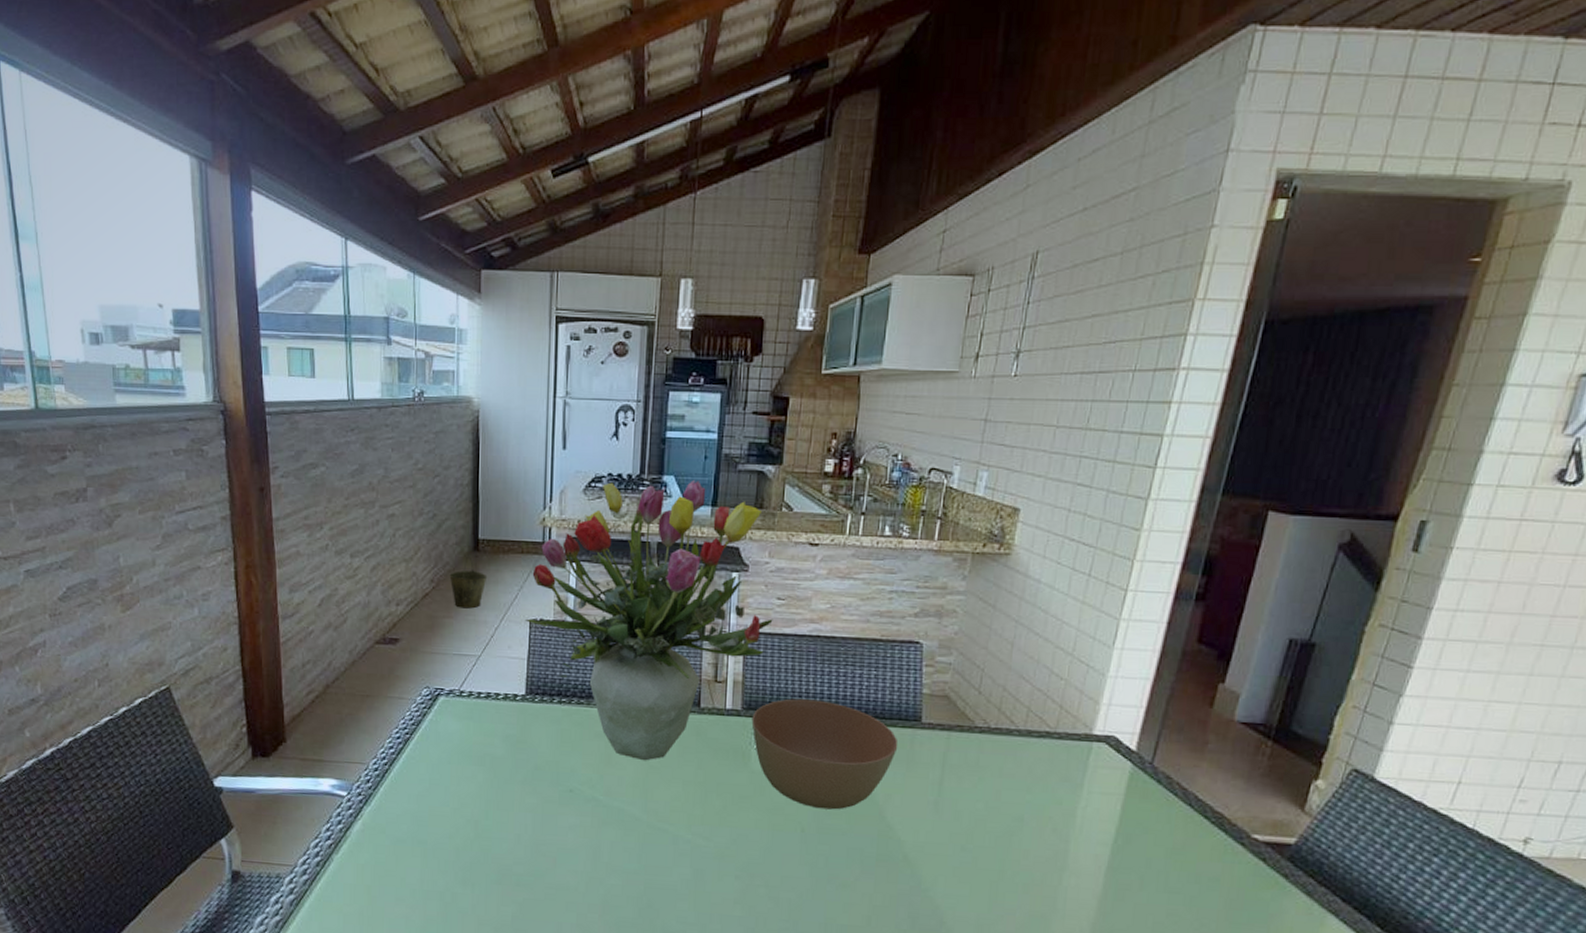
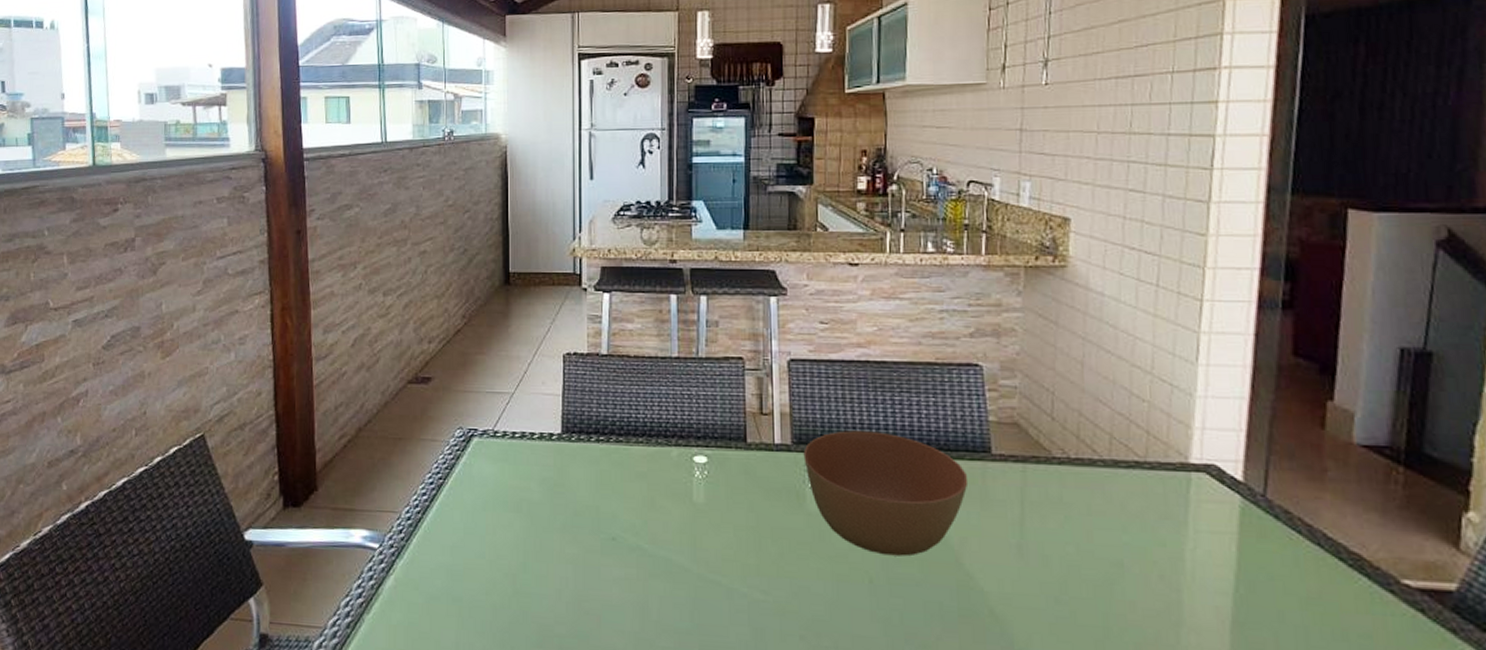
bucket: present [449,554,488,609] -> none [481,288,519,344]
flower arrangement: present [525,480,773,761] -> none [559,204,817,504]

